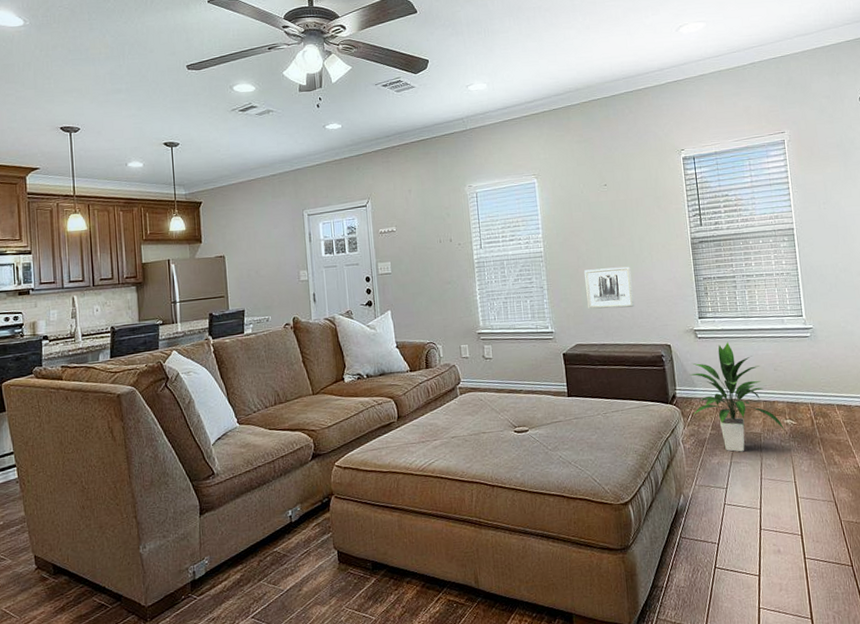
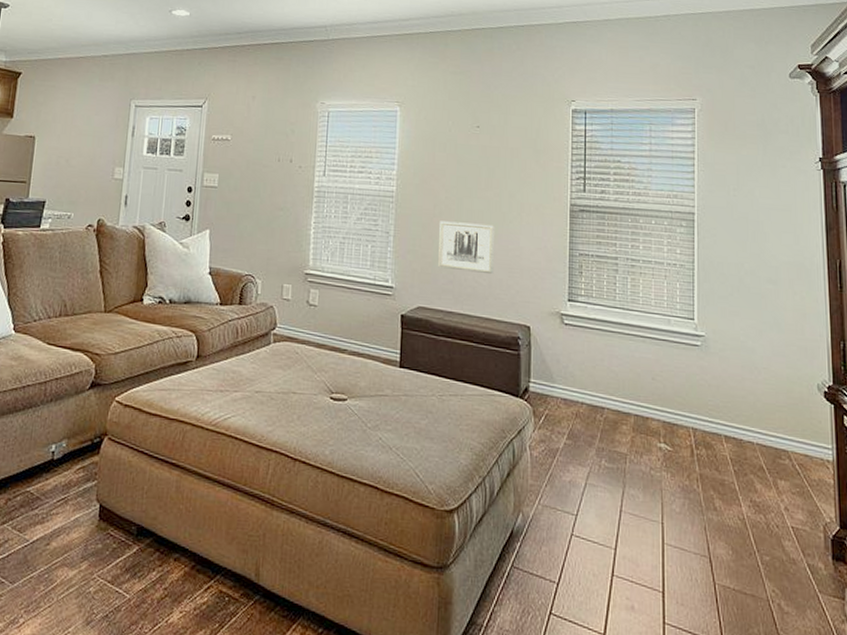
indoor plant: present [689,341,786,452] -> none [546,334,658,474]

